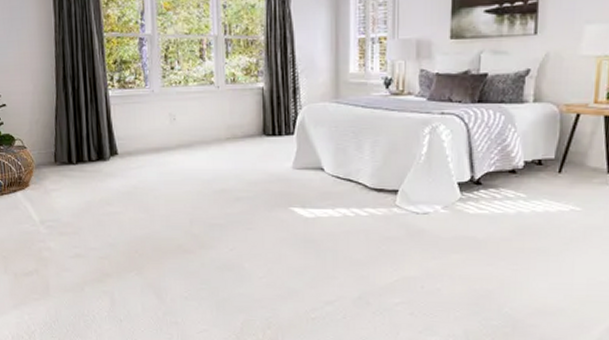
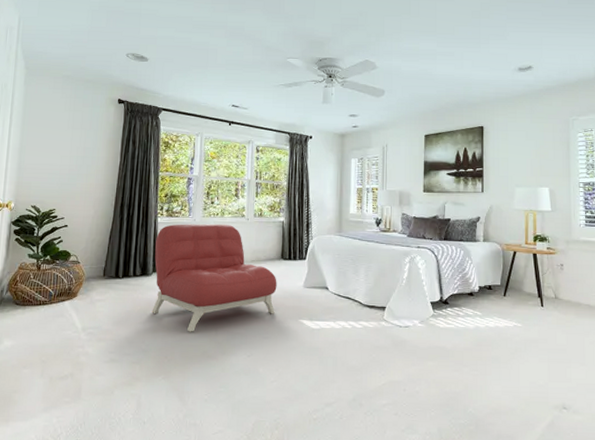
armchair: none [109,94,260,224] -> present [152,223,277,332]

